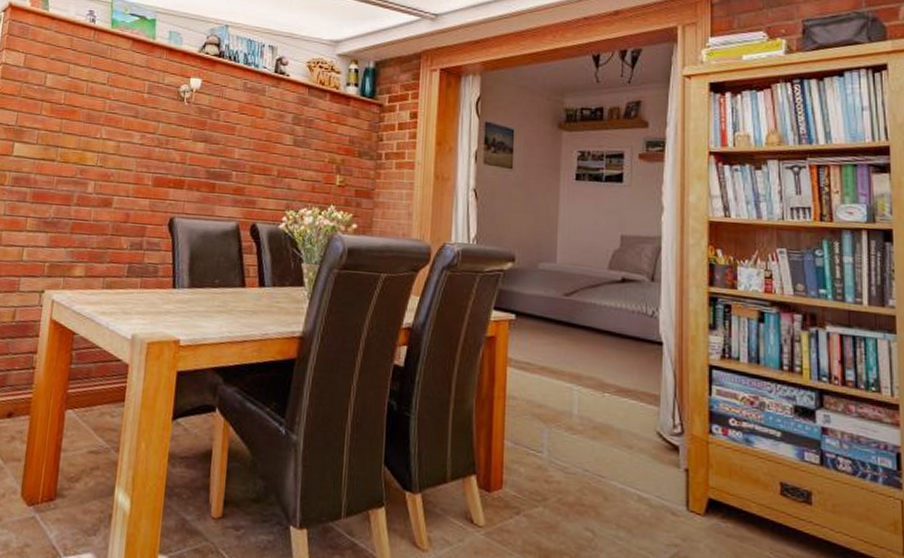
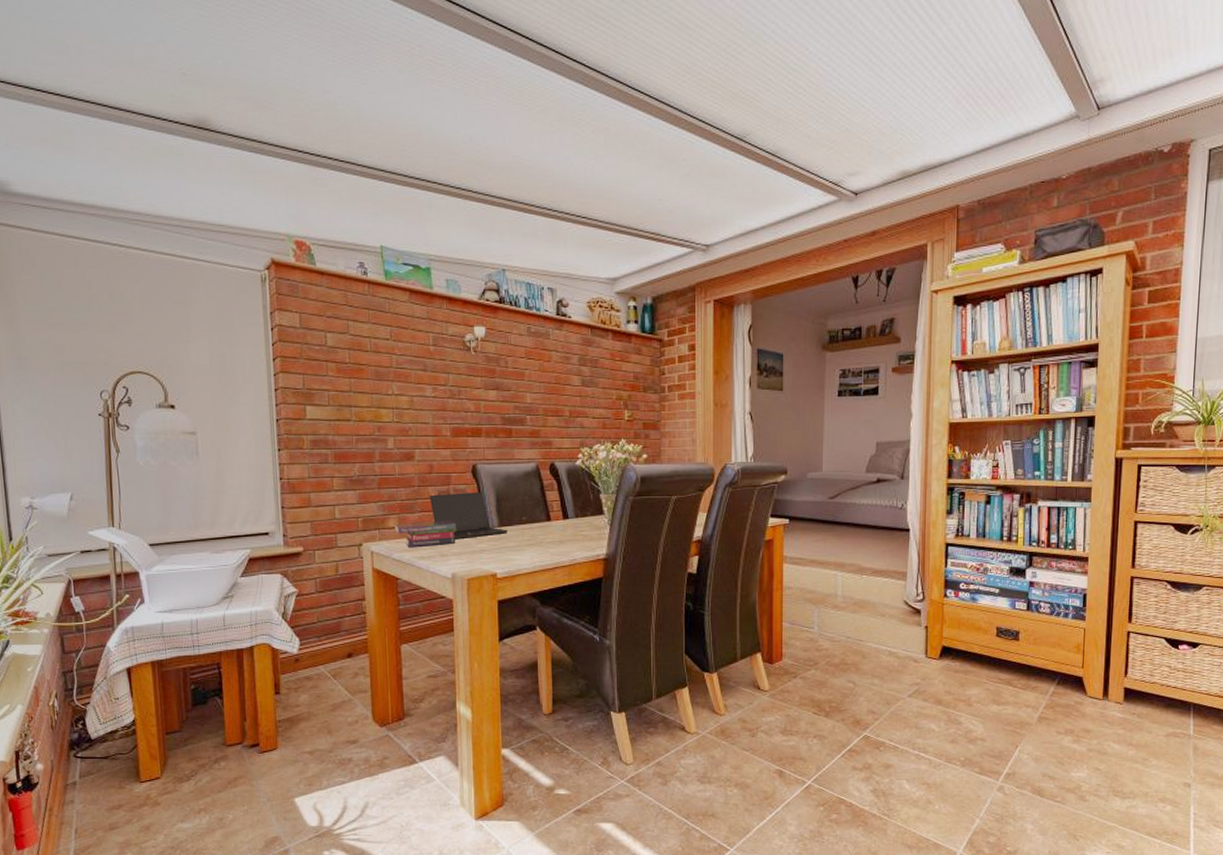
books: none [80,273,145,302] -> present [395,520,457,548]
laptop: none [120,245,198,297] -> present [430,491,508,540]

